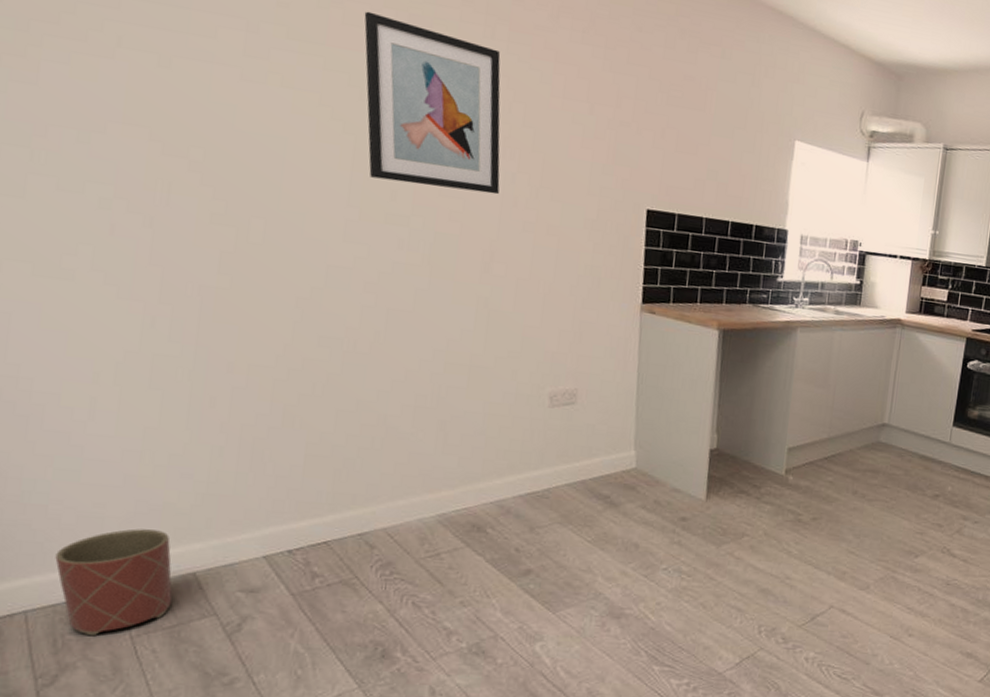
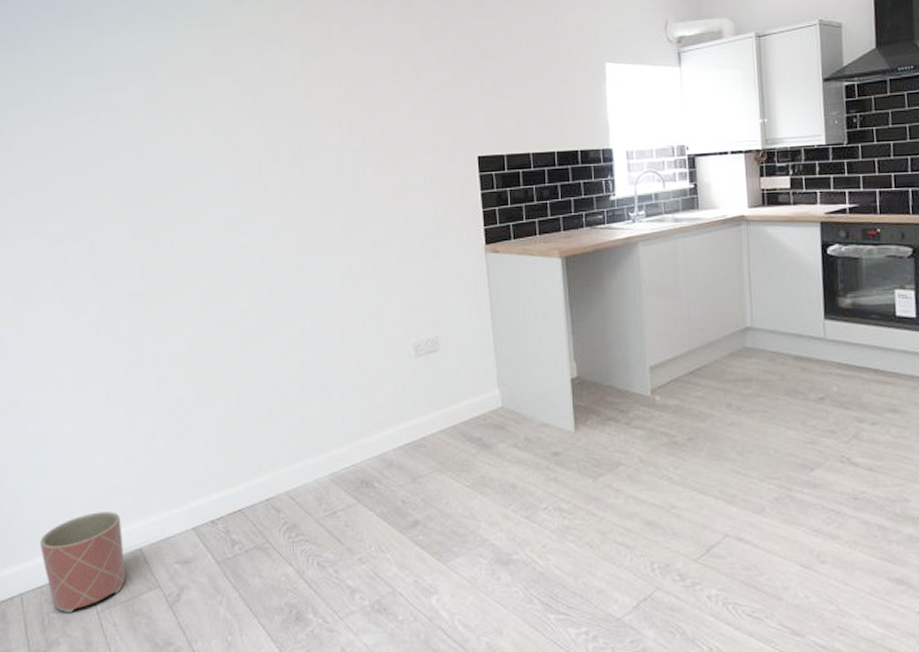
wall art: present [364,11,501,195] -> none [230,40,349,176]

